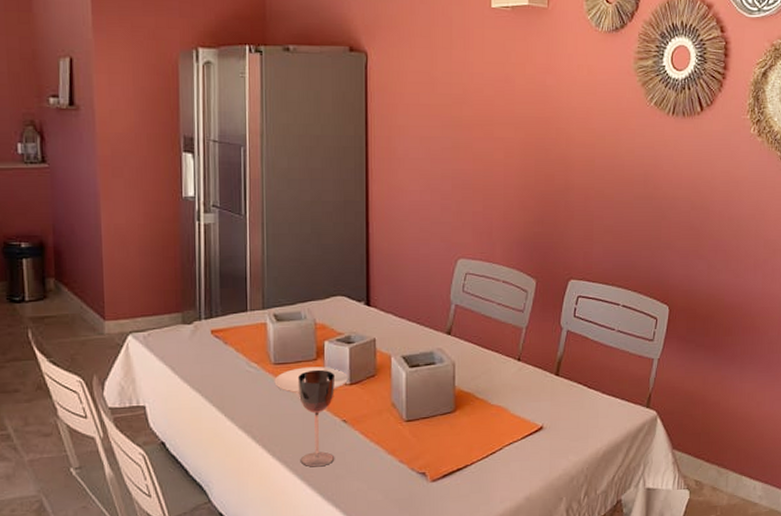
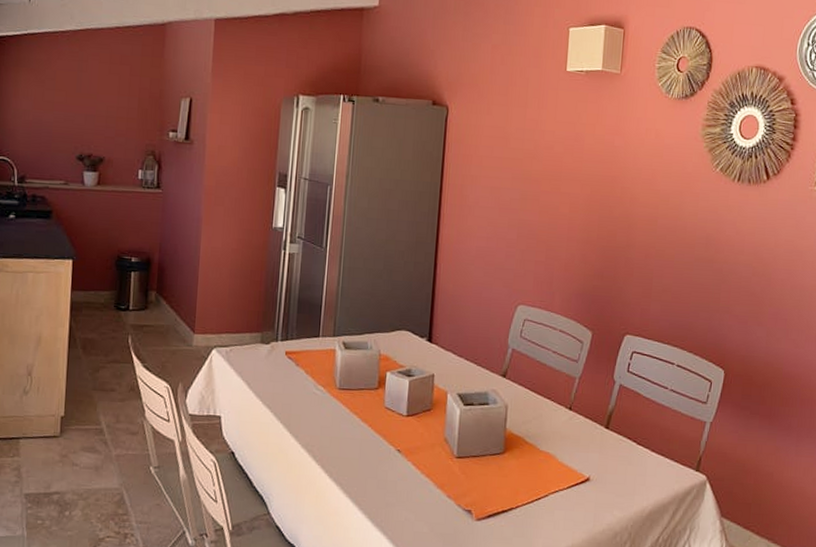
plate: present [274,366,349,394] -> none [337,395,407,419]
wineglass: present [297,369,334,467] -> none [354,398,393,493]

